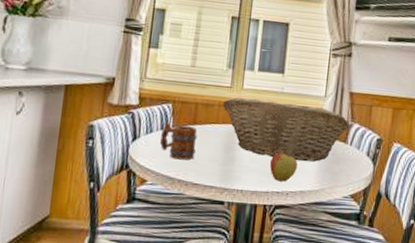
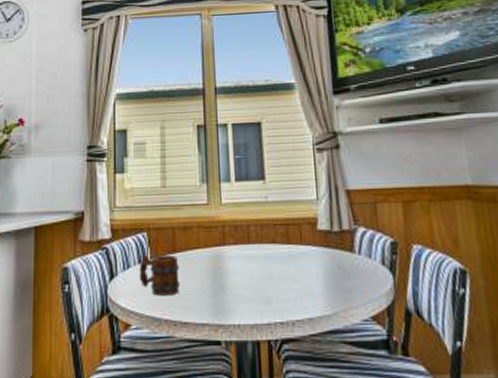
fruit basket: present [223,97,349,162] -> none [202,212,353,281]
apple: present [270,153,298,182] -> none [267,272,300,309]

